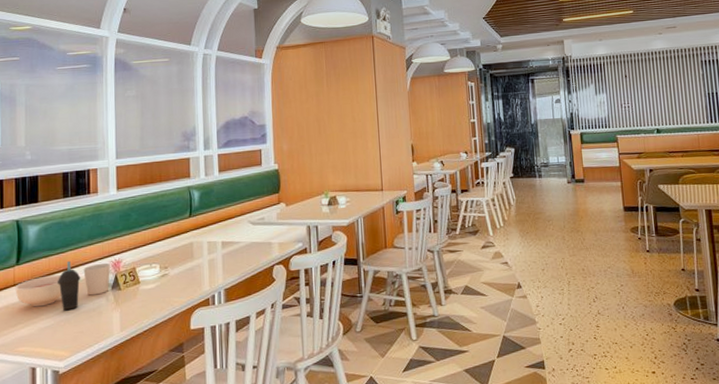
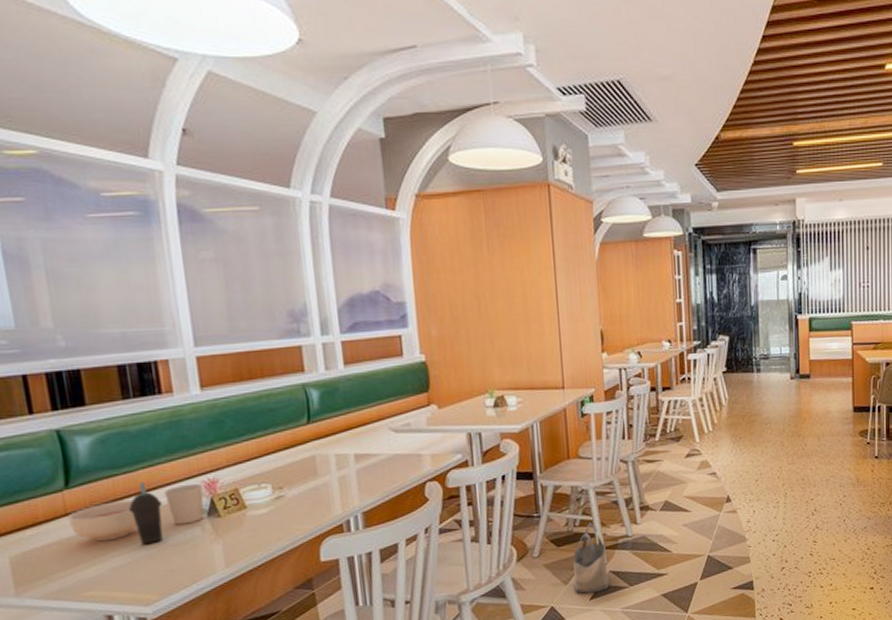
shopping bag: none [389,303,420,366] -> present [573,522,611,594]

